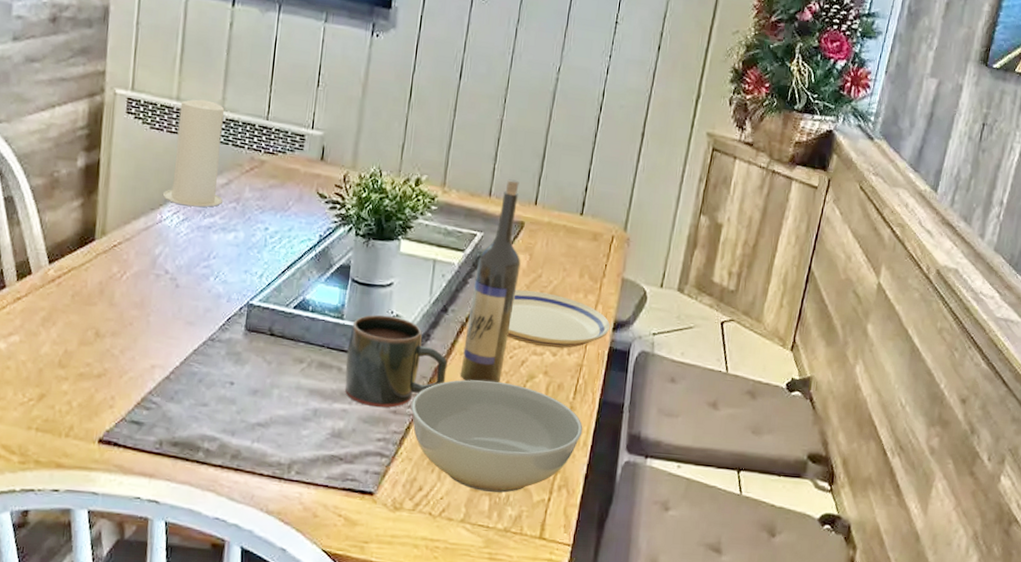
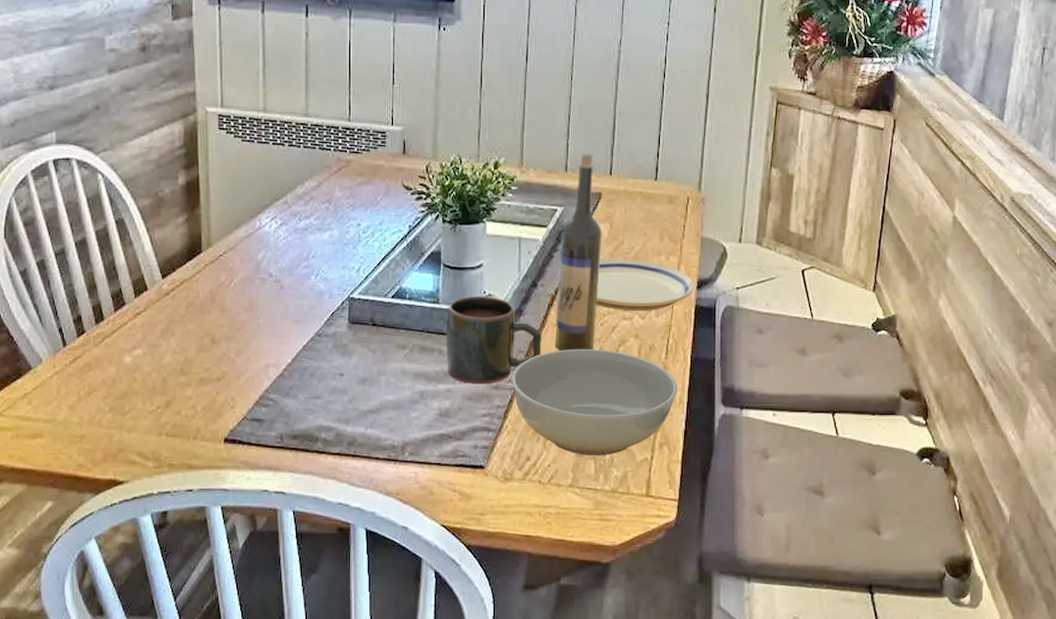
candle: present [162,99,225,208] -> none [259,109,315,211]

